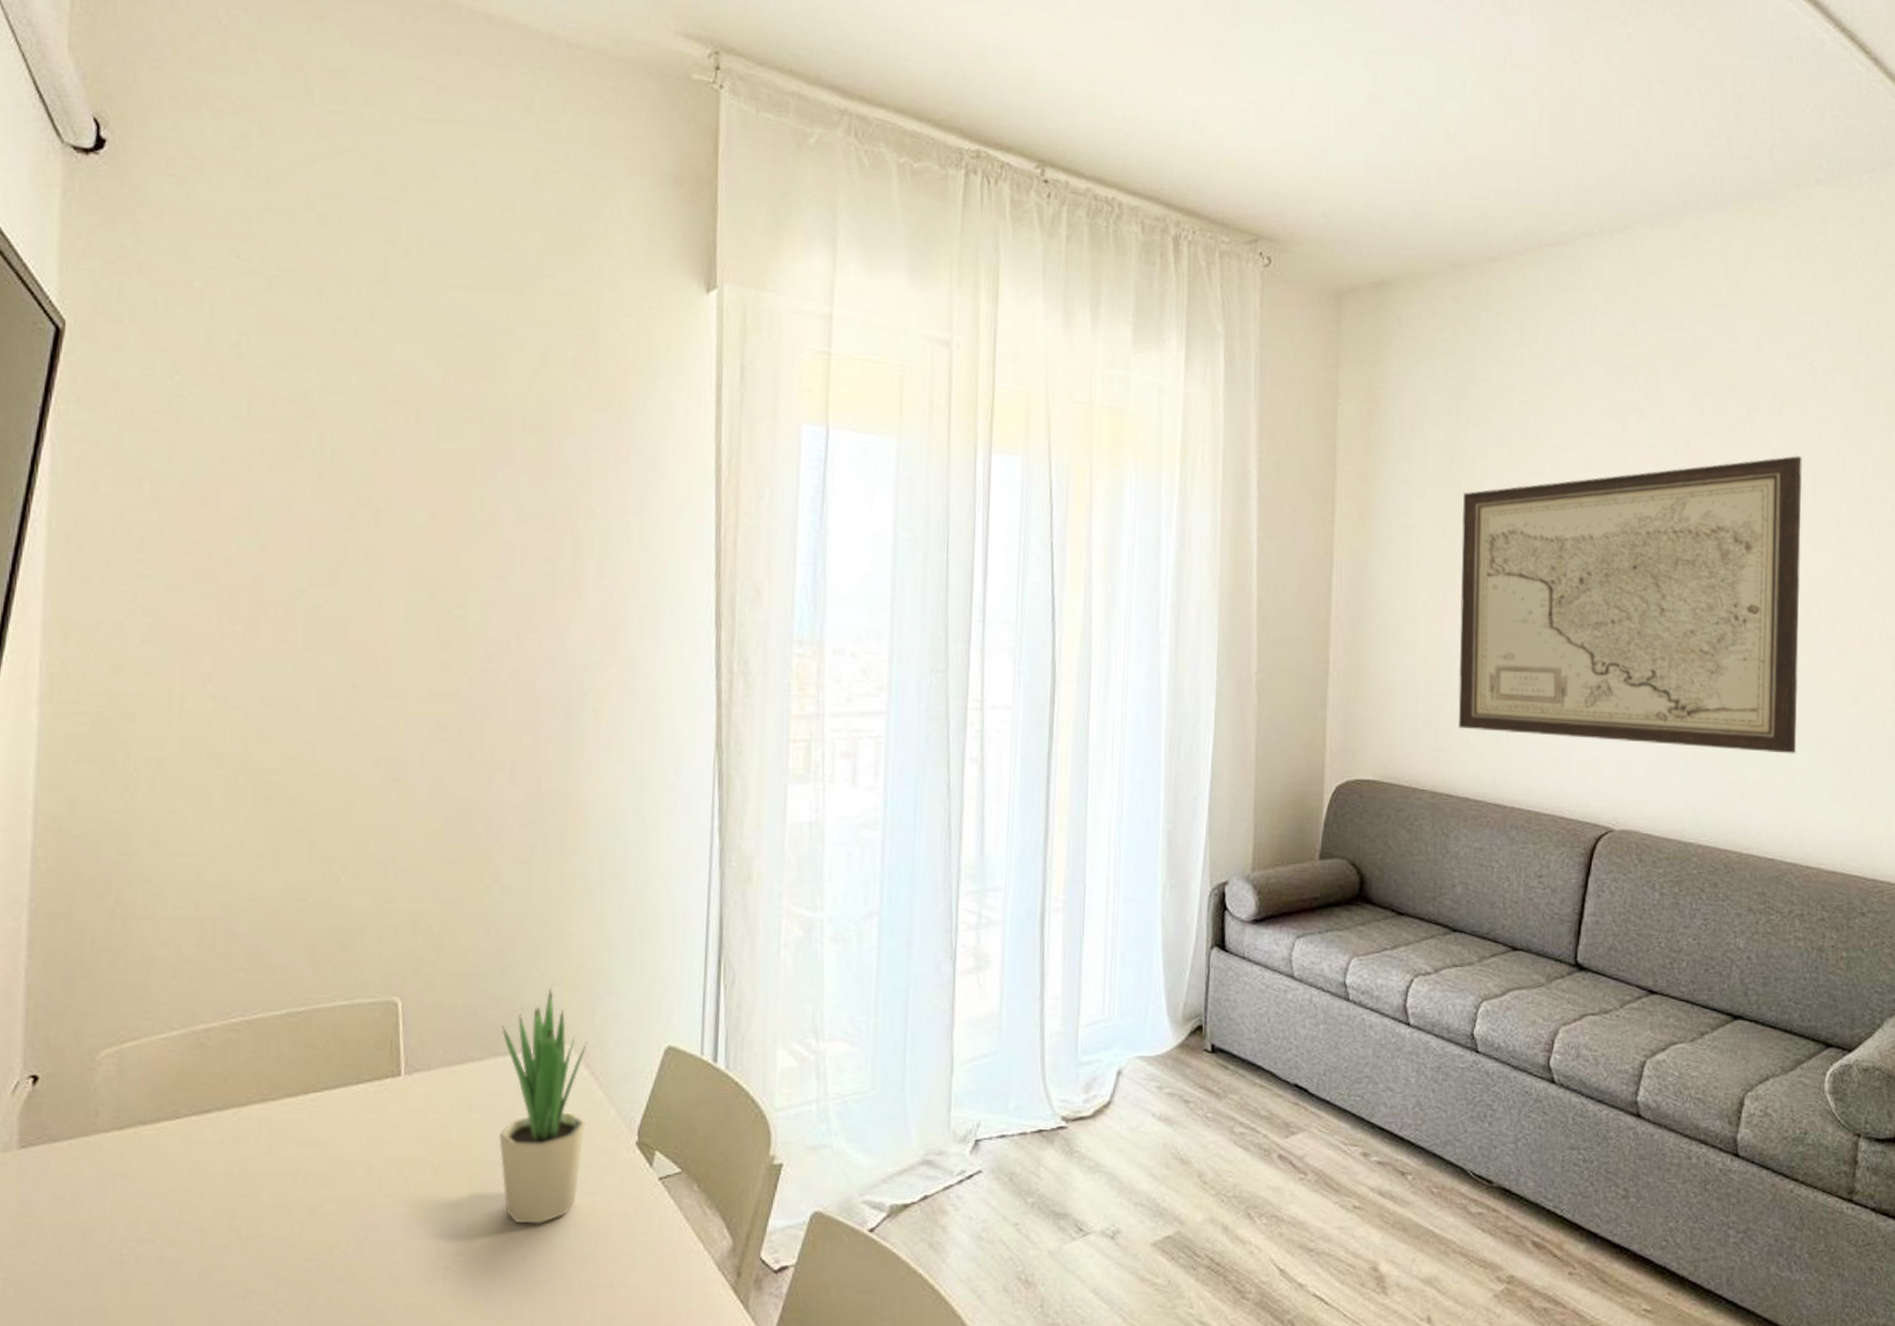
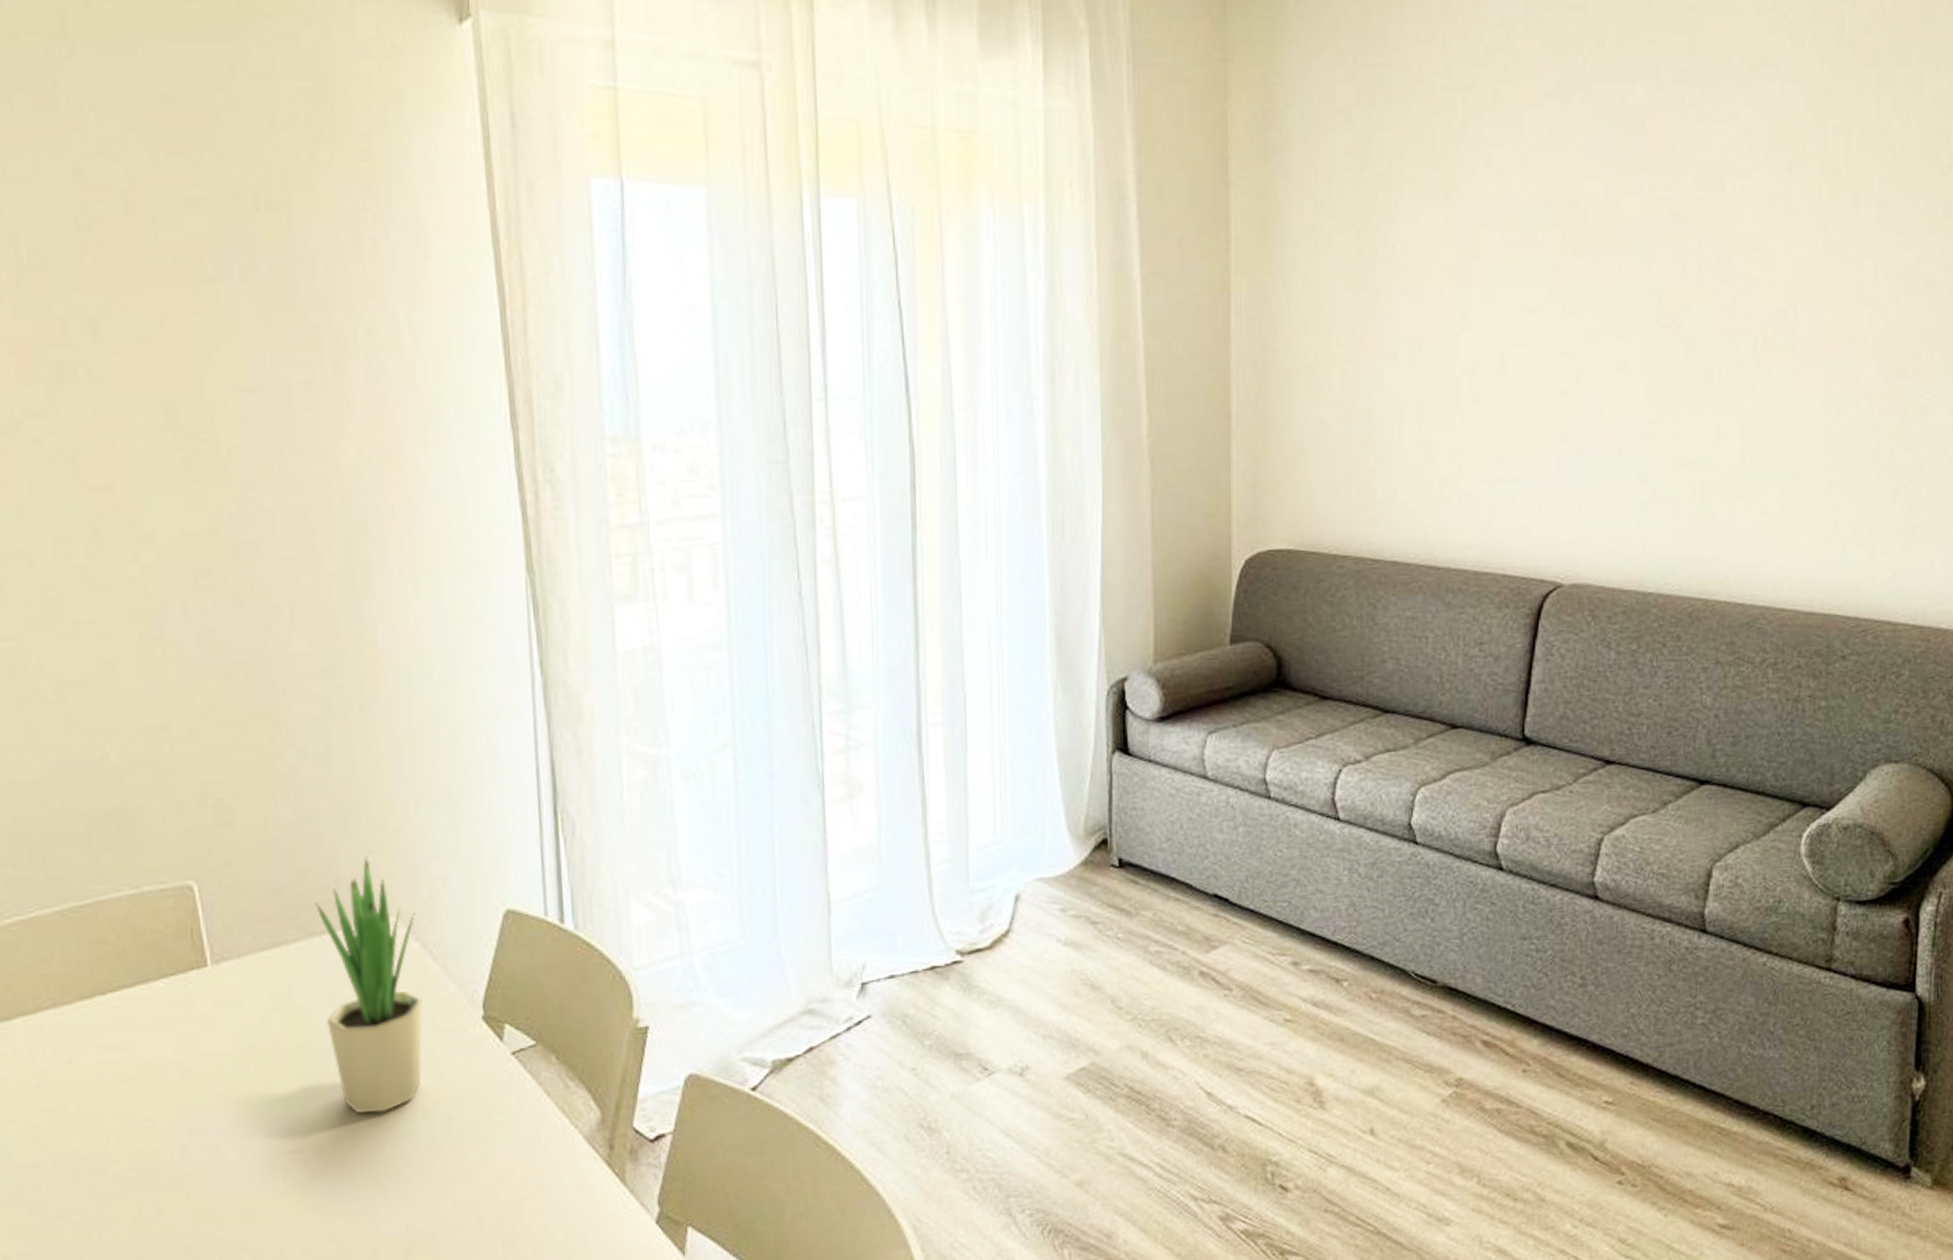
wall art: present [1458,455,1803,754] -> none [1379,129,1776,484]

